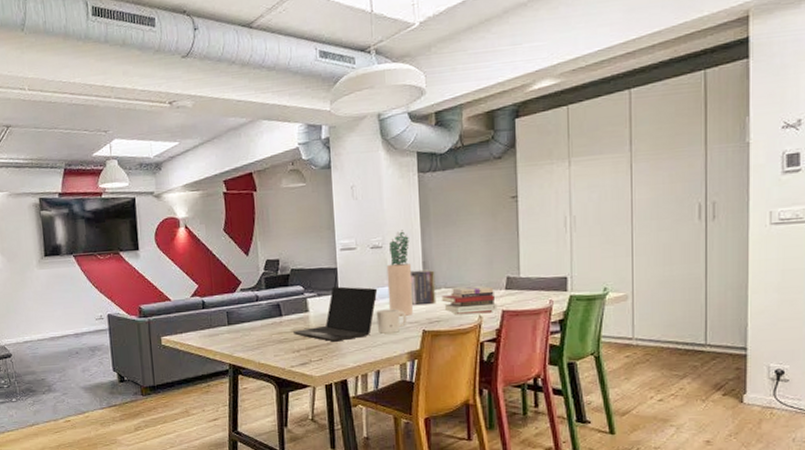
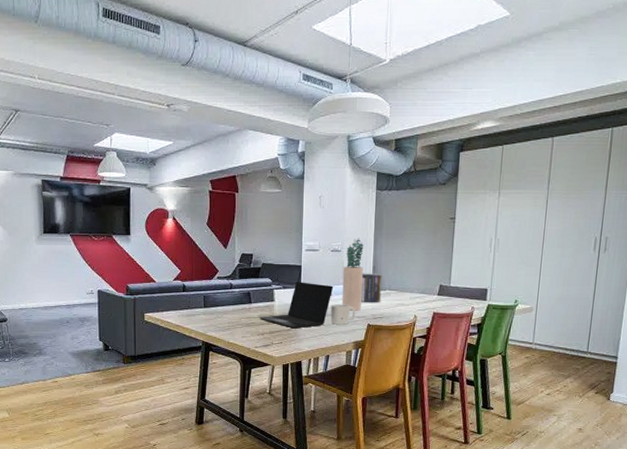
books: present [442,286,498,315] -> none [386,291,430,314]

